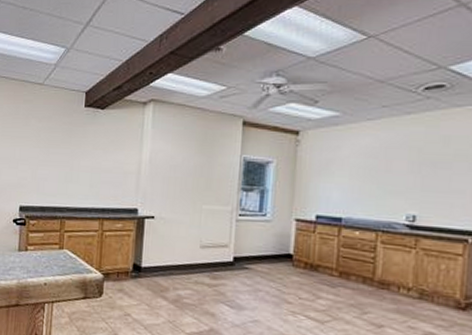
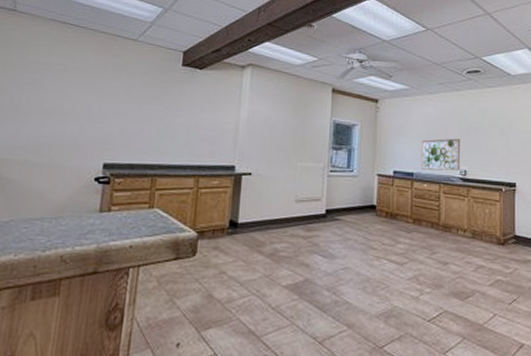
wall art: none [351,175,410,217] -> present [420,138,461,171]

